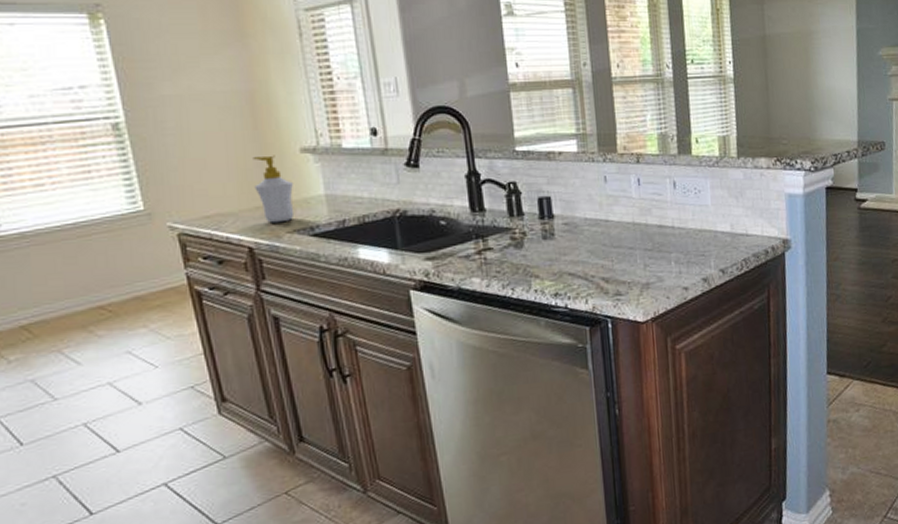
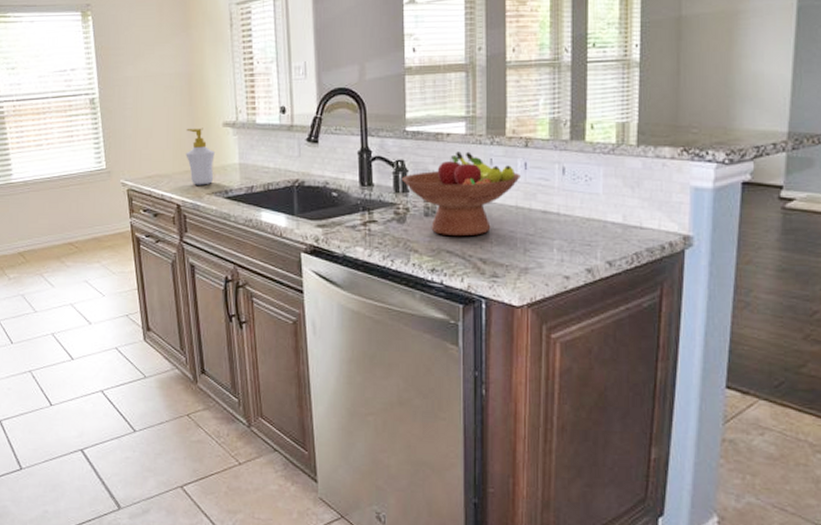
fruit bowl: none [516,170,635,258] -> present [402,151,520,237]

